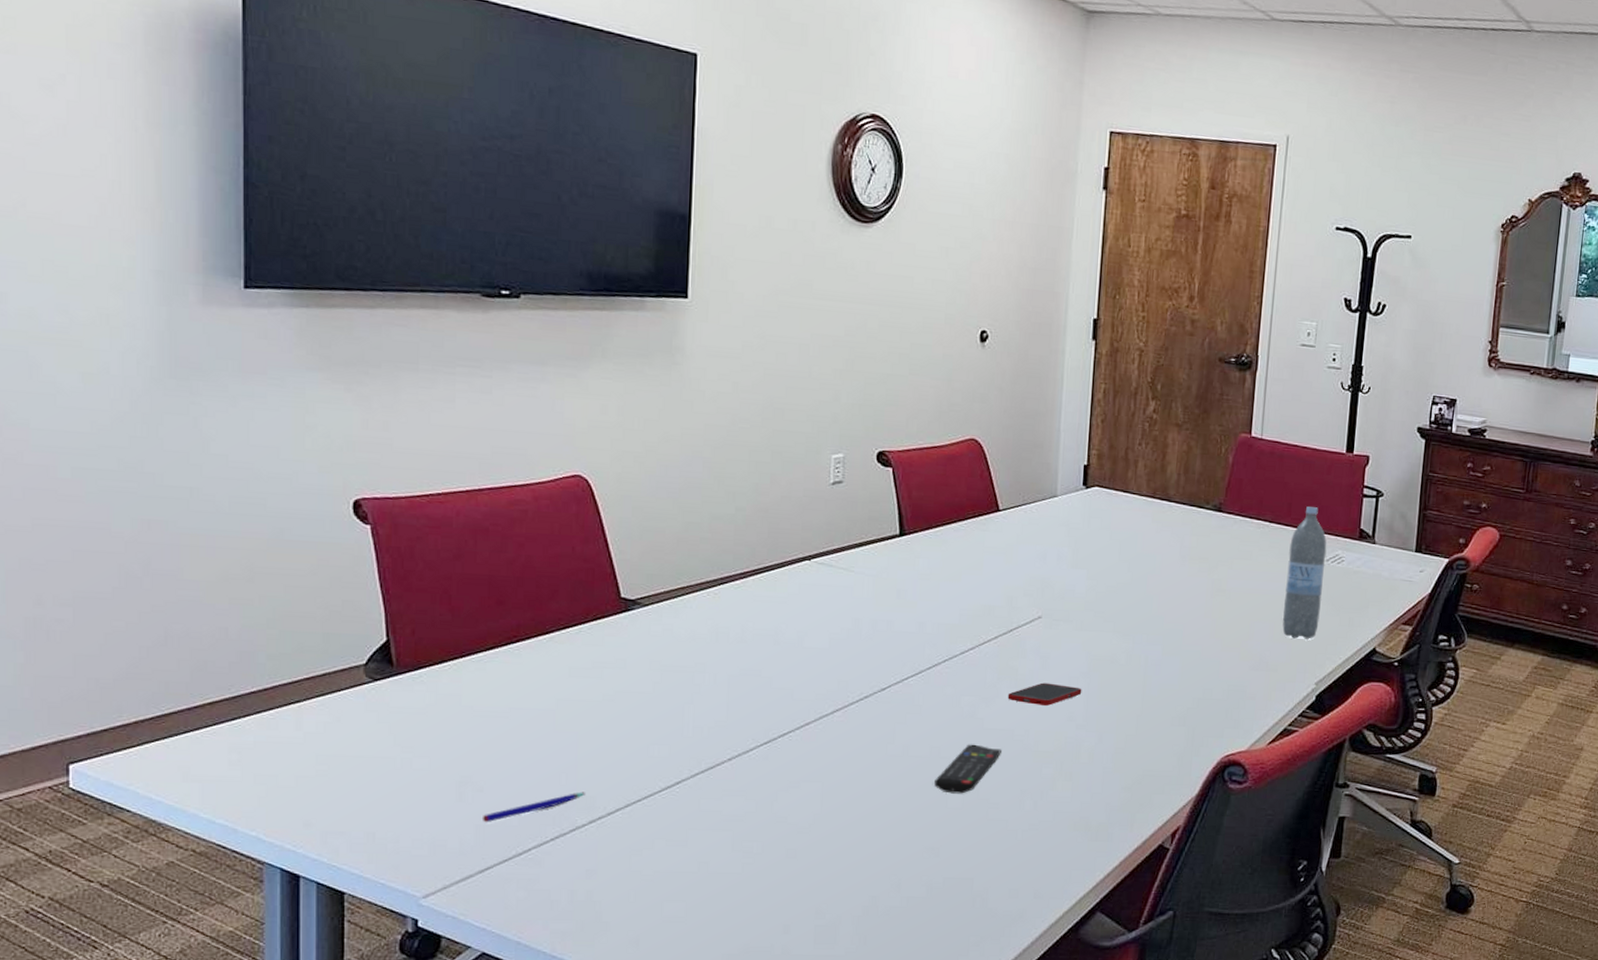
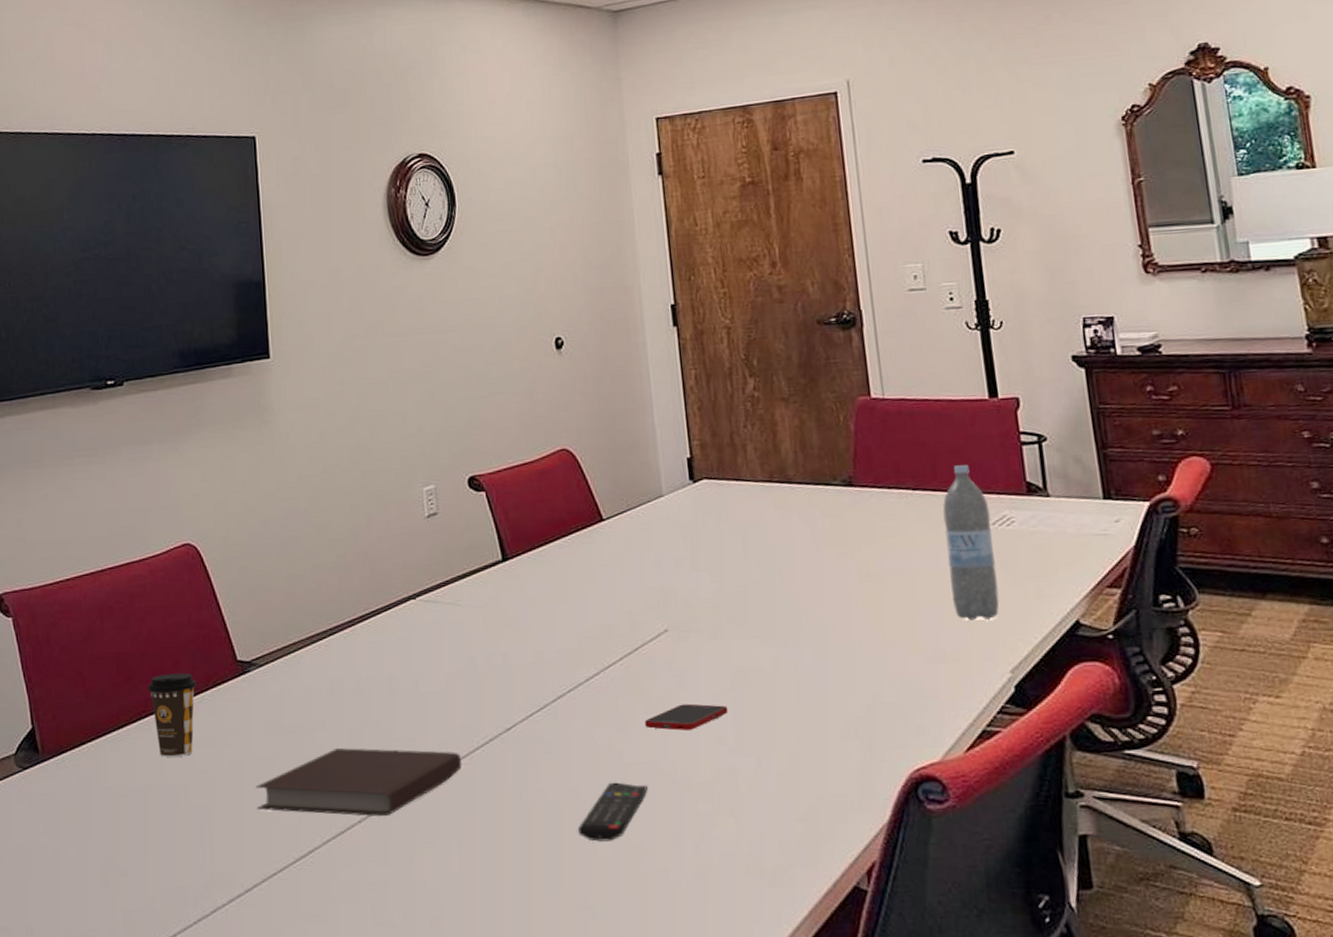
pen: present [481,792,585,823] -> none [127,868,222,909]
coffee cup: none [521,602,575,684] -> present [148,673,196,757]
notebook: none [627,691,835,757] -> present [255,748,461,817]

